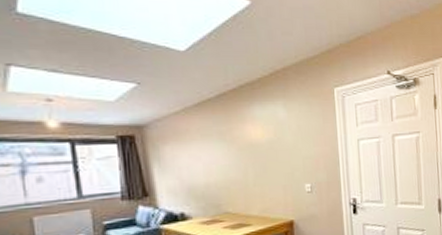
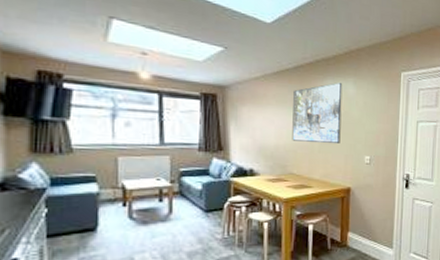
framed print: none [219,107,276,177] -> present [292,83,343,143]

